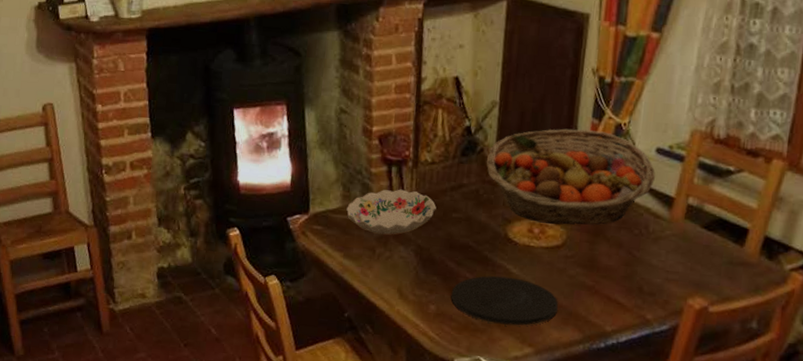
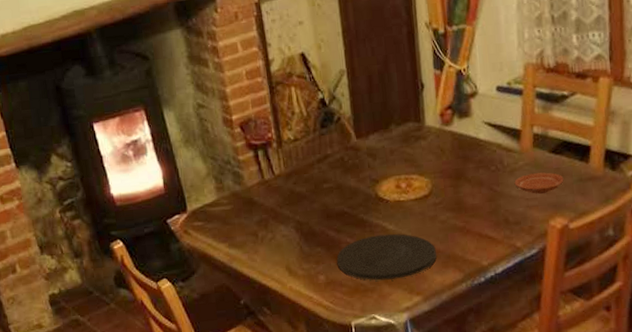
decorative bowl: present [346,189,436,235] -> none [222,170,307,219]
fruit basket: present [486,128,655,225] -> none [345,80,500,177]
plate: none [656,245,712,269] -> present [514,172,564,194]

